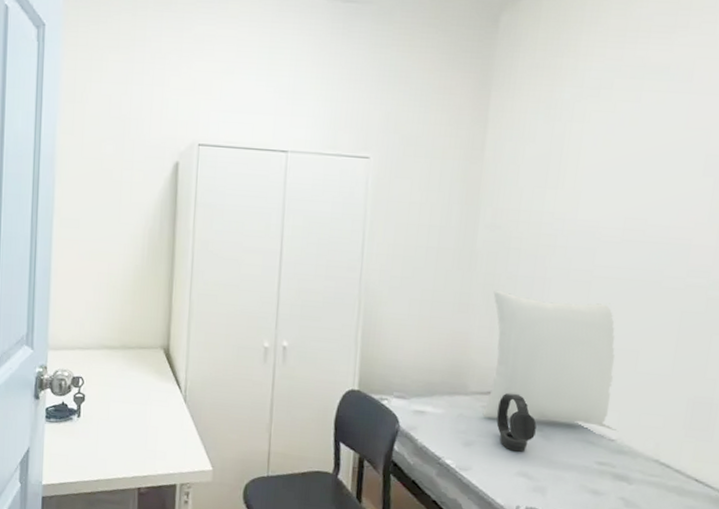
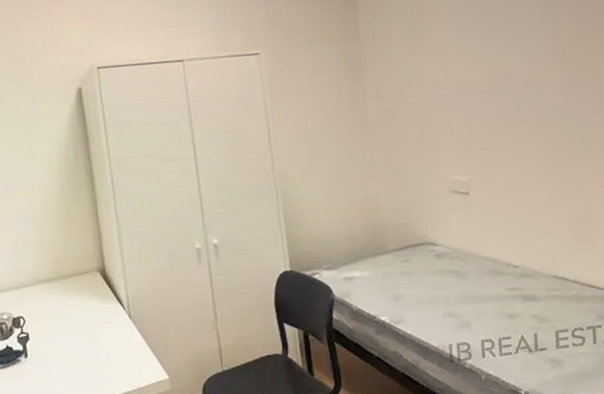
pillow: present [482,289,616,431] -> none [391,146,517,271]
headphones: present [496,392,537,452] -> none [415,242,452,296]

